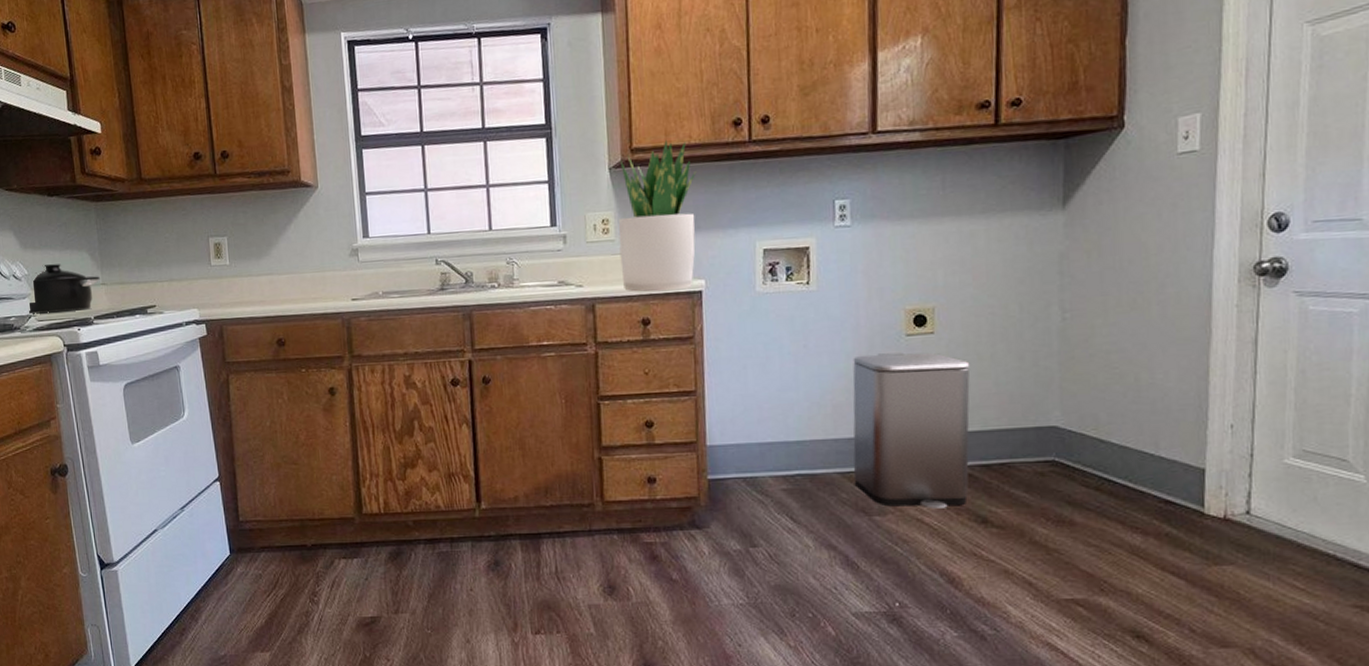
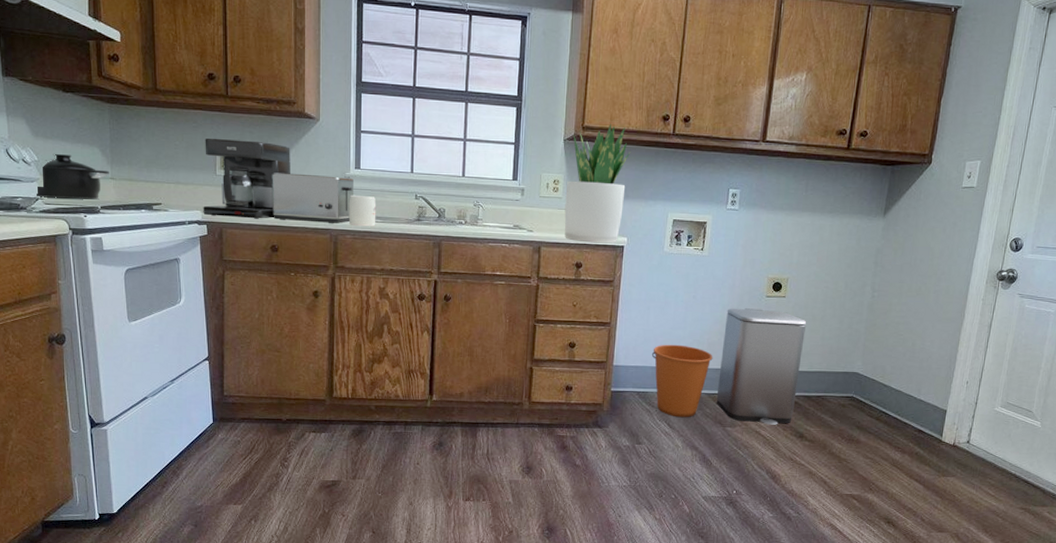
coffee maker: none [196,221,292,314] -> present [203,139,291,220]
toaster: none [271,249,365,310] -> present [272,172,355,224]
mug: none [359,267,393,306] -> present [348,194,377,227]
bucket: none [756,410,842,508] -> present [651,344,713,418]

